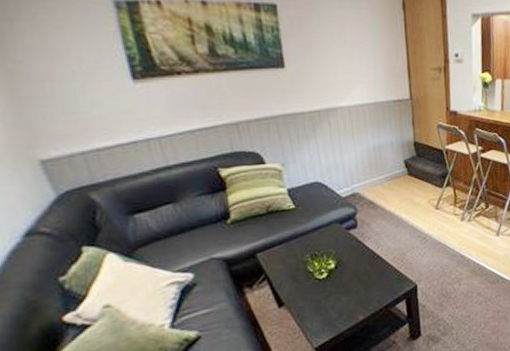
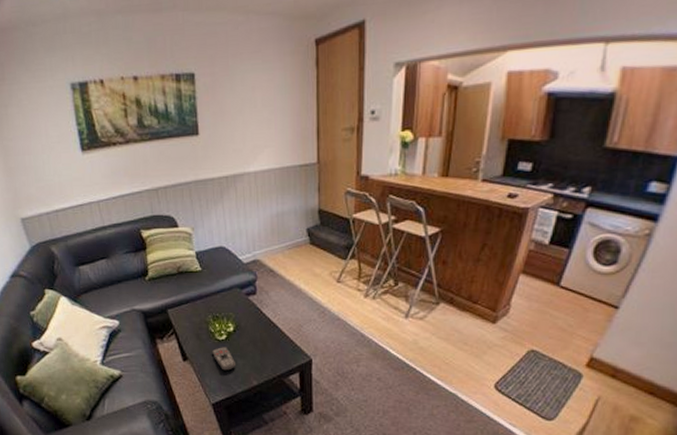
remote control: none [312,285,340,310] -> present [212,347,237,371]

